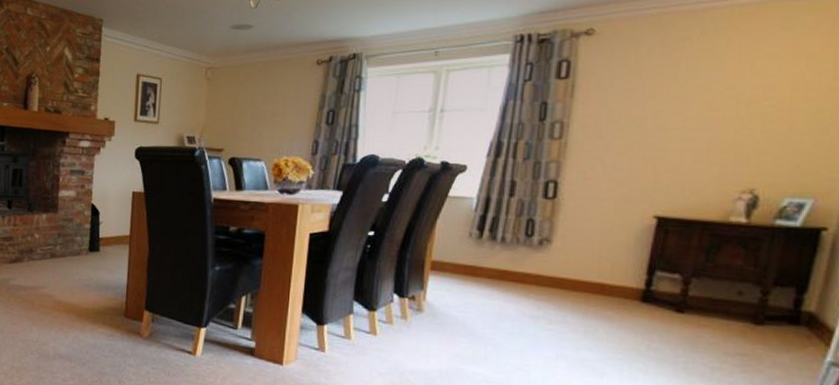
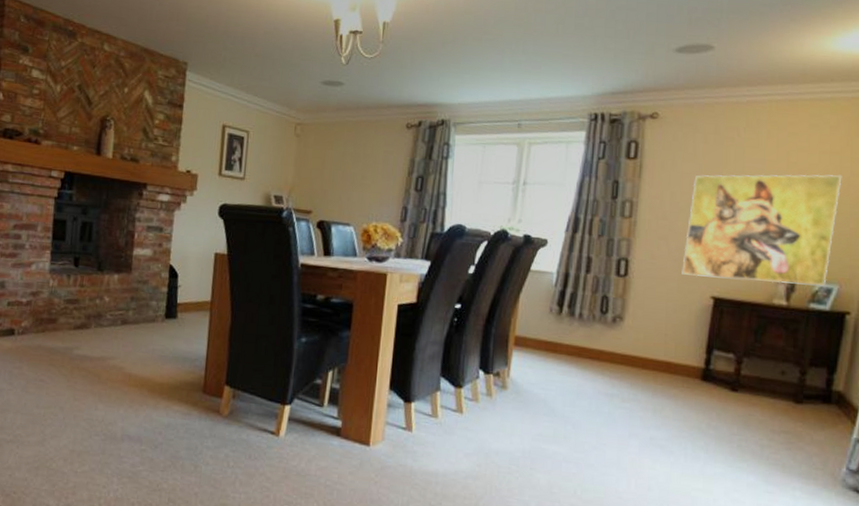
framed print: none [619,80,822,201] -> present [681,174,842,286]

